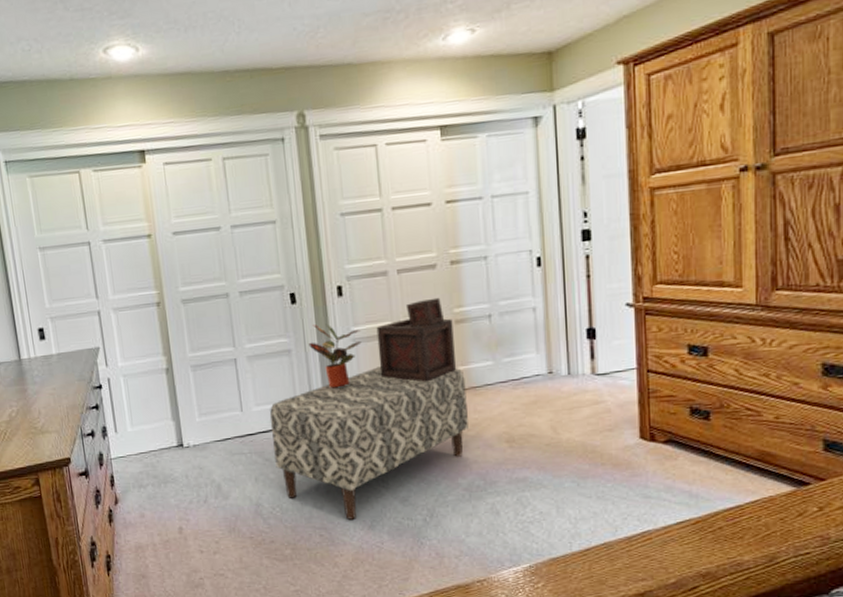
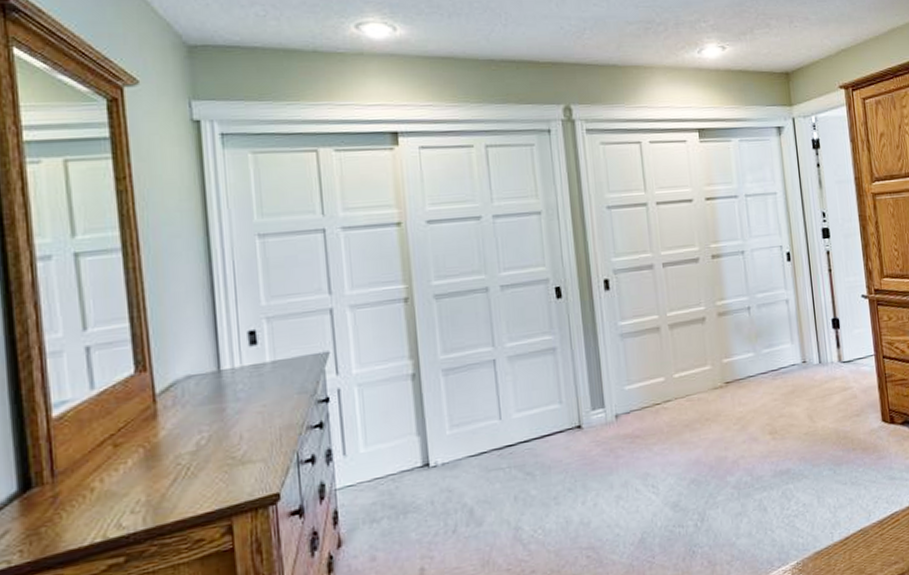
bench: present [269,366,468,520] -> none [531,361,734,535]
potted plant: present [308,324,361,389] -> none [575,319,629,388]
wooden crate: present [376,297,457,382] -> none [643,290,722,377]

